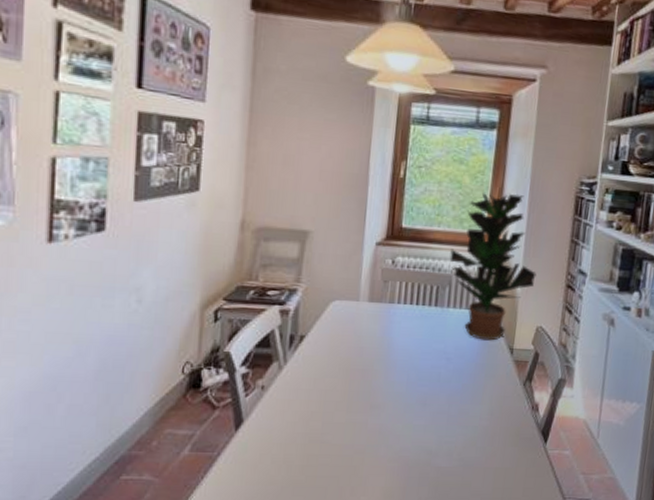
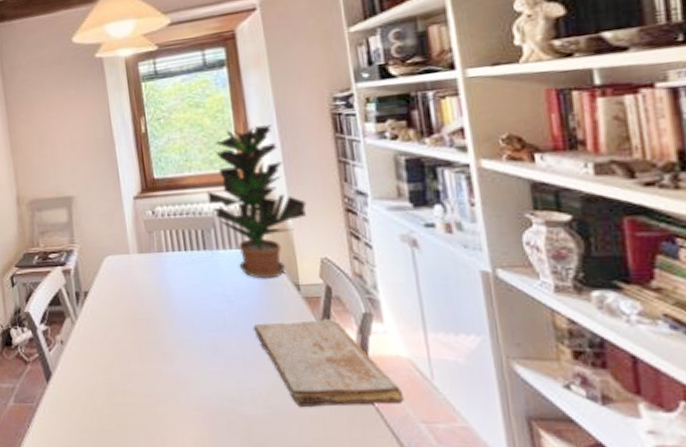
book: none [463,381,574,460] -> present [252,319,405,407]

